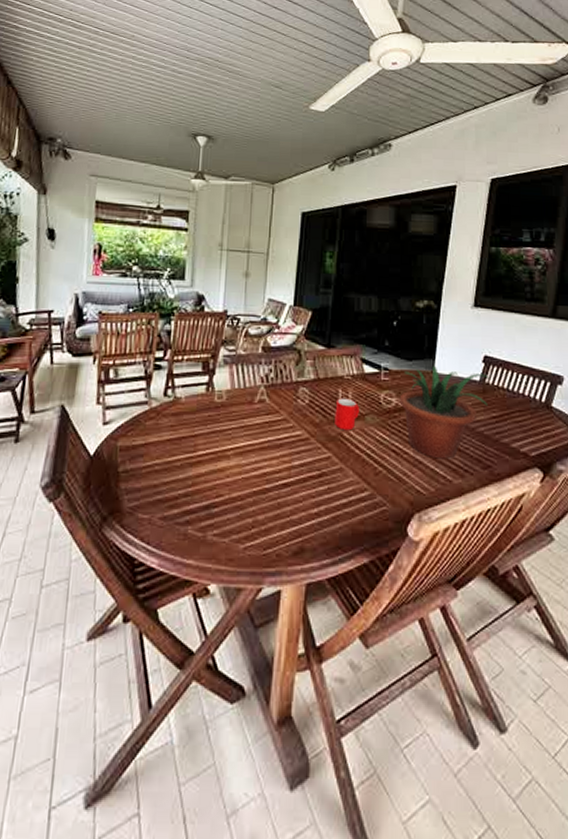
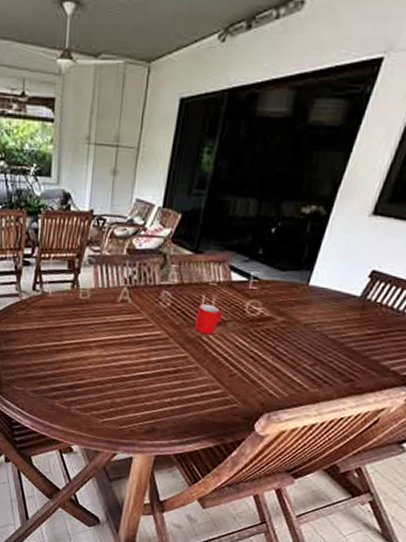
potted plant: present [399,365,490,459] -> none [265,277,374,370]

